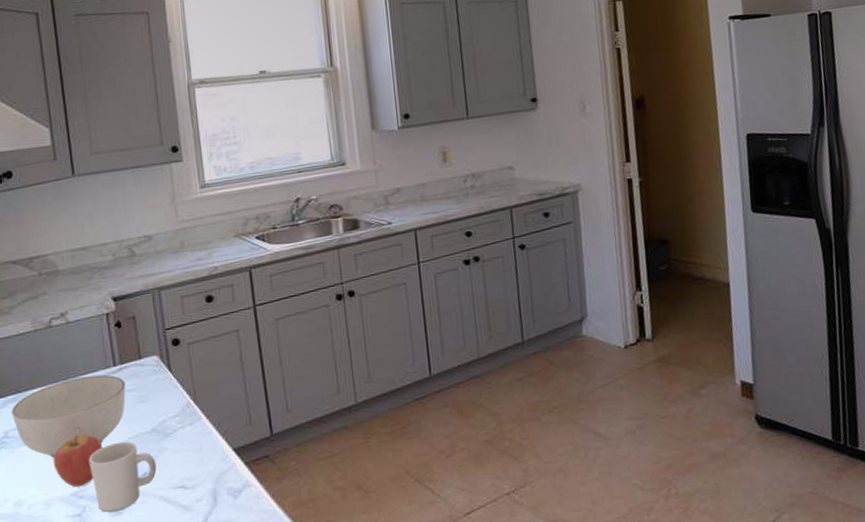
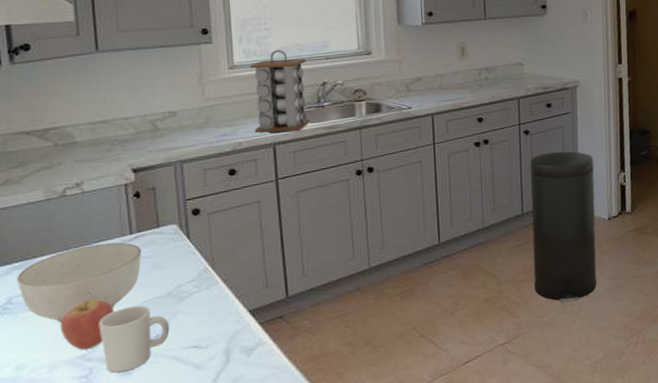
spice rack: none [221,164,285,257] -> present [249,49,310,134]
pedal bin: none [528,267,615,446] -> present [530,151,597,302]

